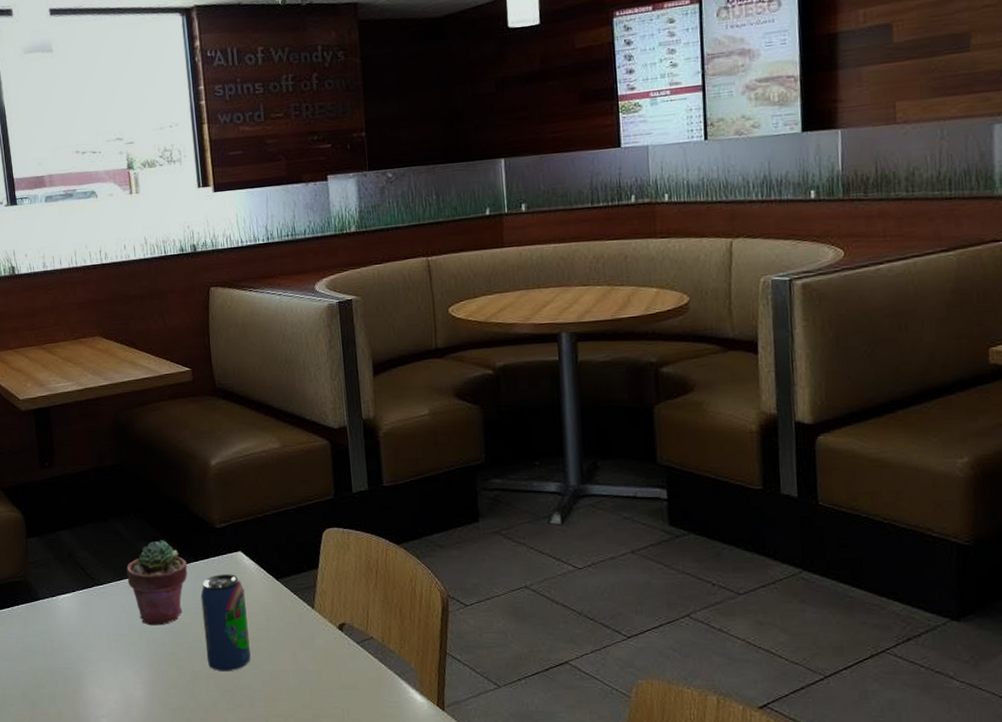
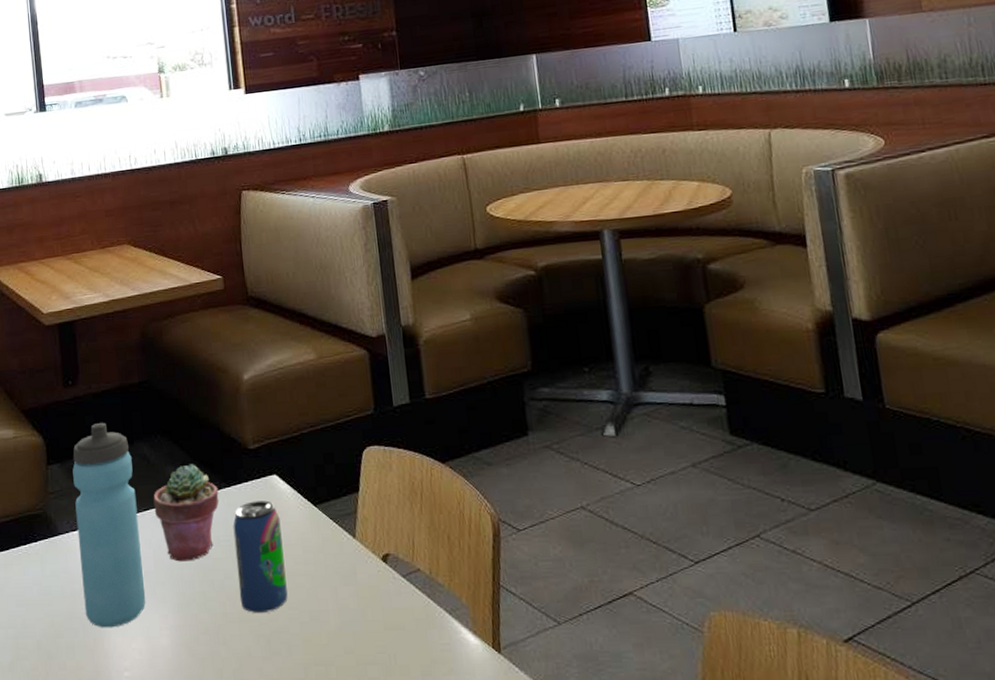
water bottle: none [50,500,121,681] -> present [72,422,146,628]

